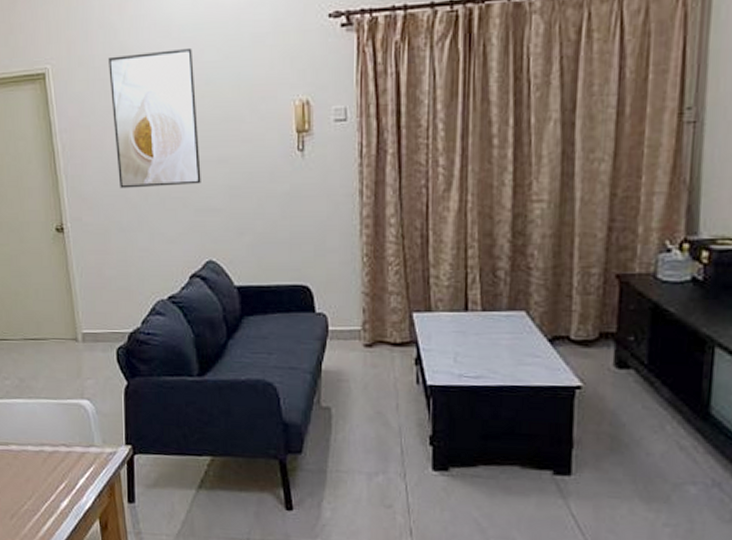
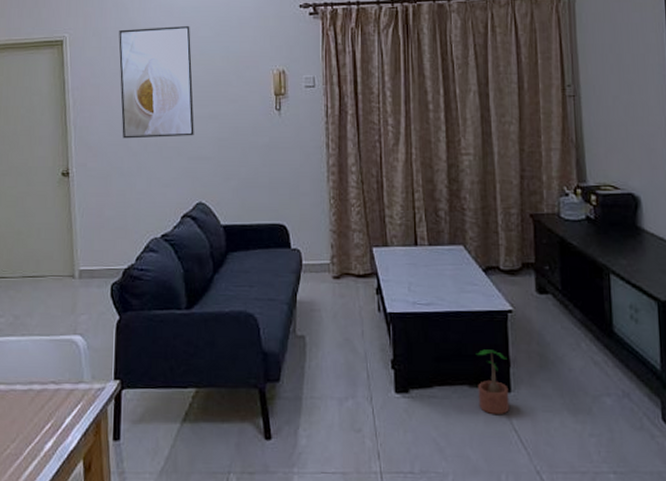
potted plant: none [530,428,571,498] -> present [476,349,509,414]

